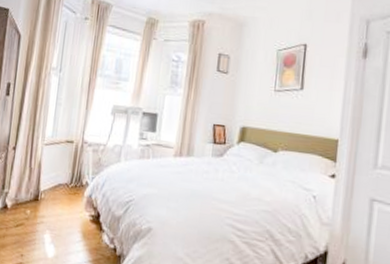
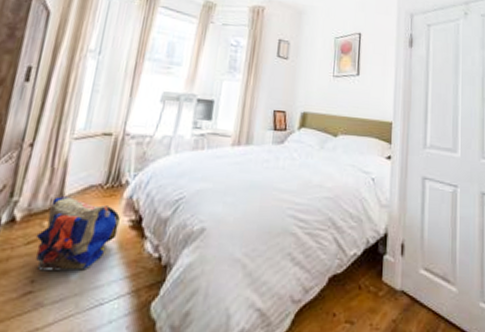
backpack: none [22,191,83,251] -> present [35,196,120,270]

